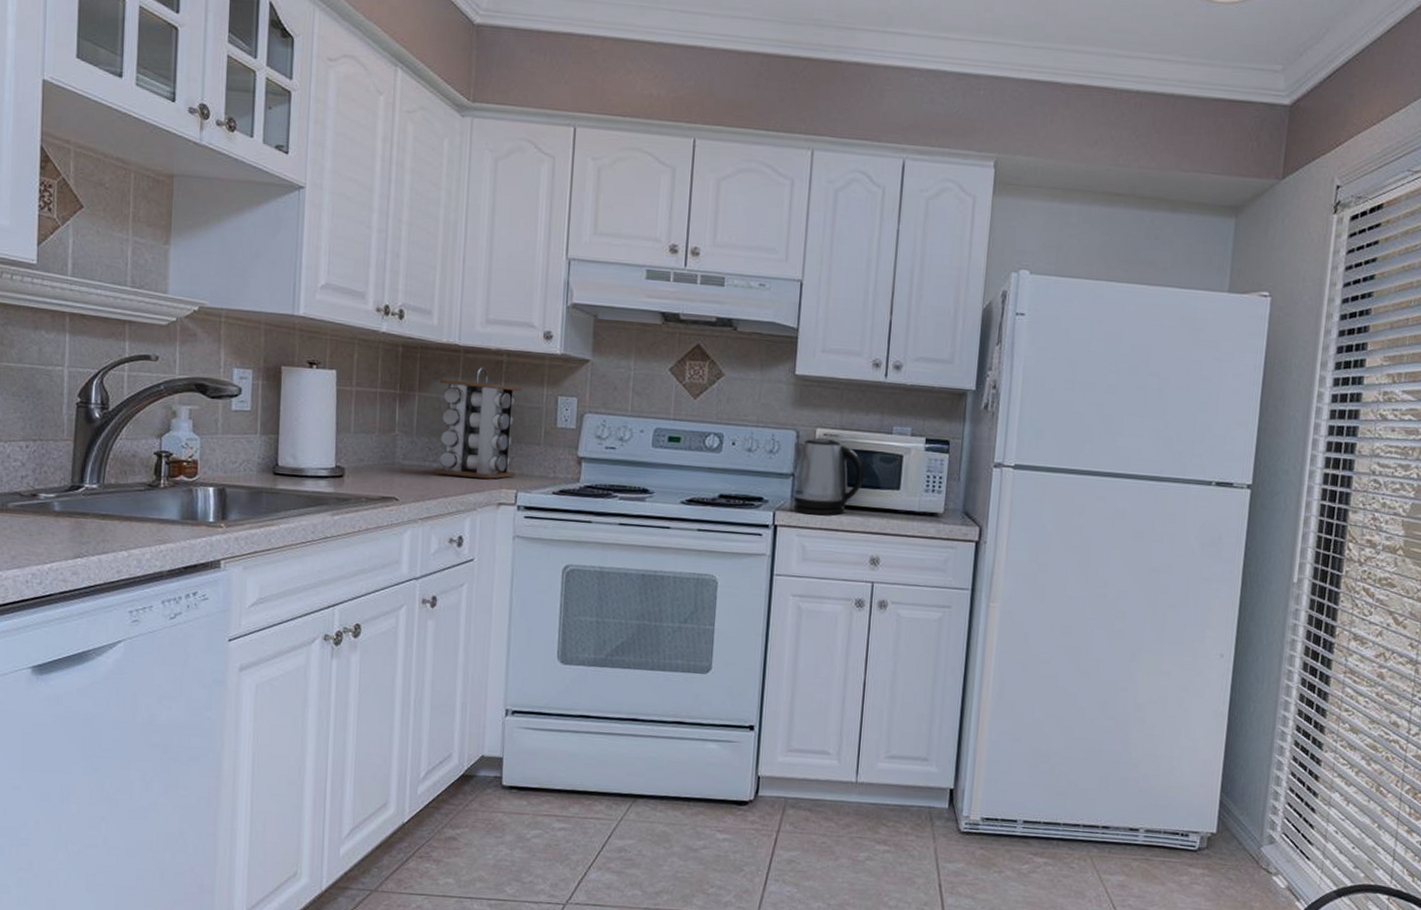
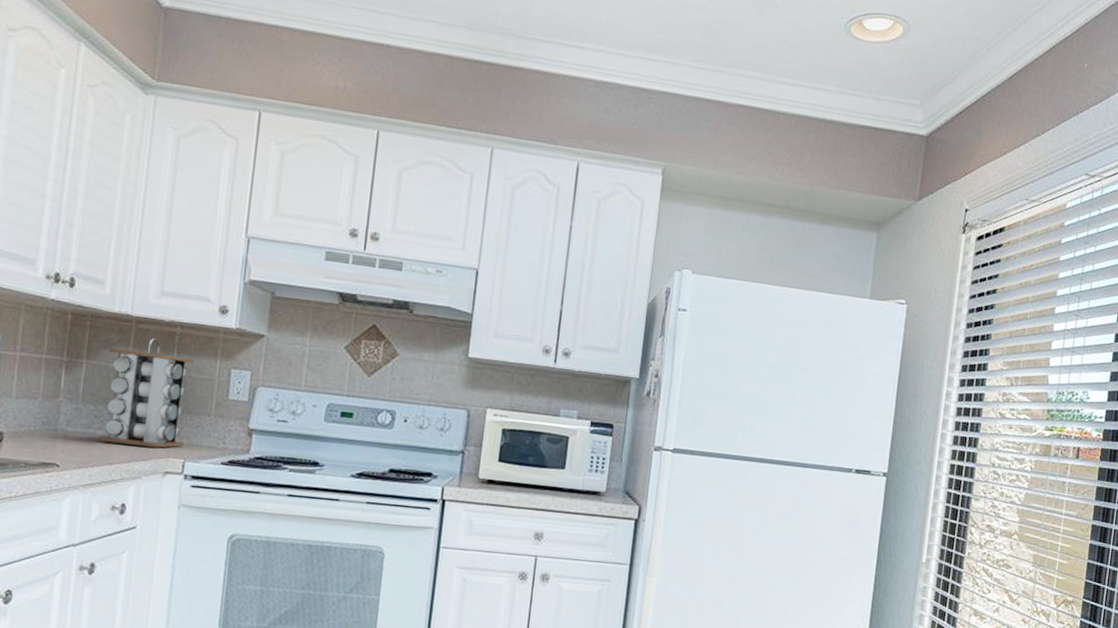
kettle: present [792,437,864,517] -> none [460,417,532,493]

